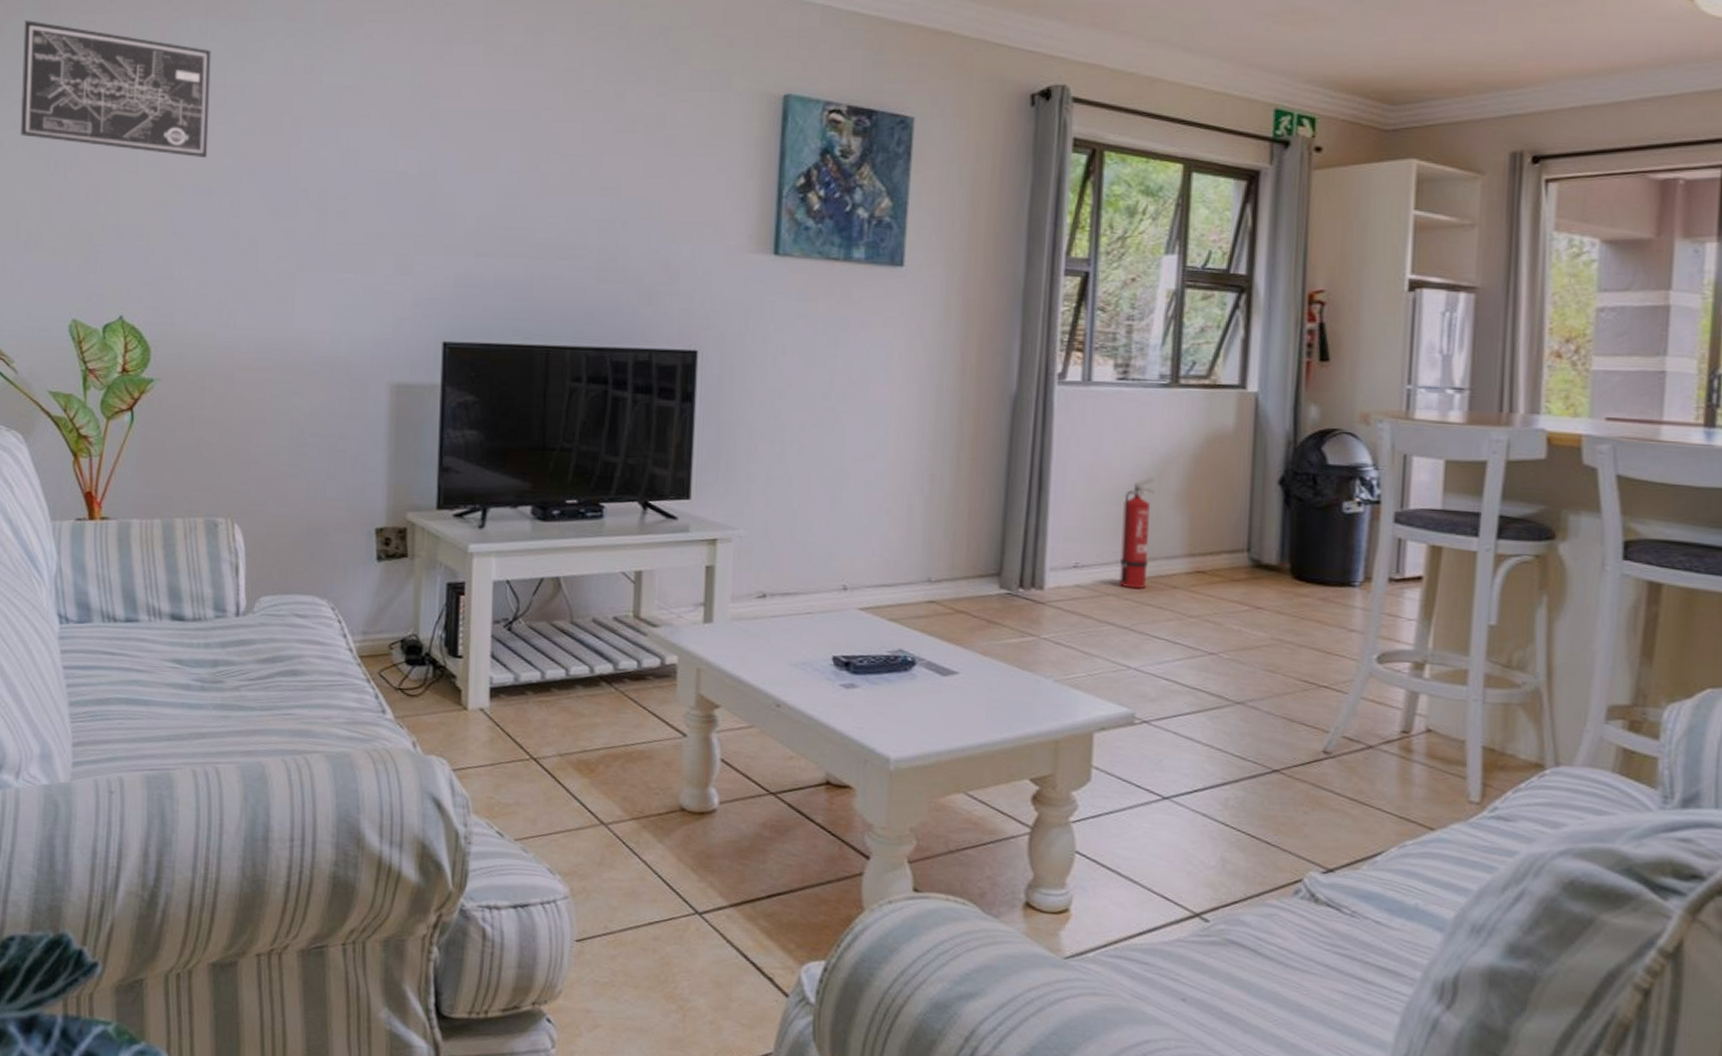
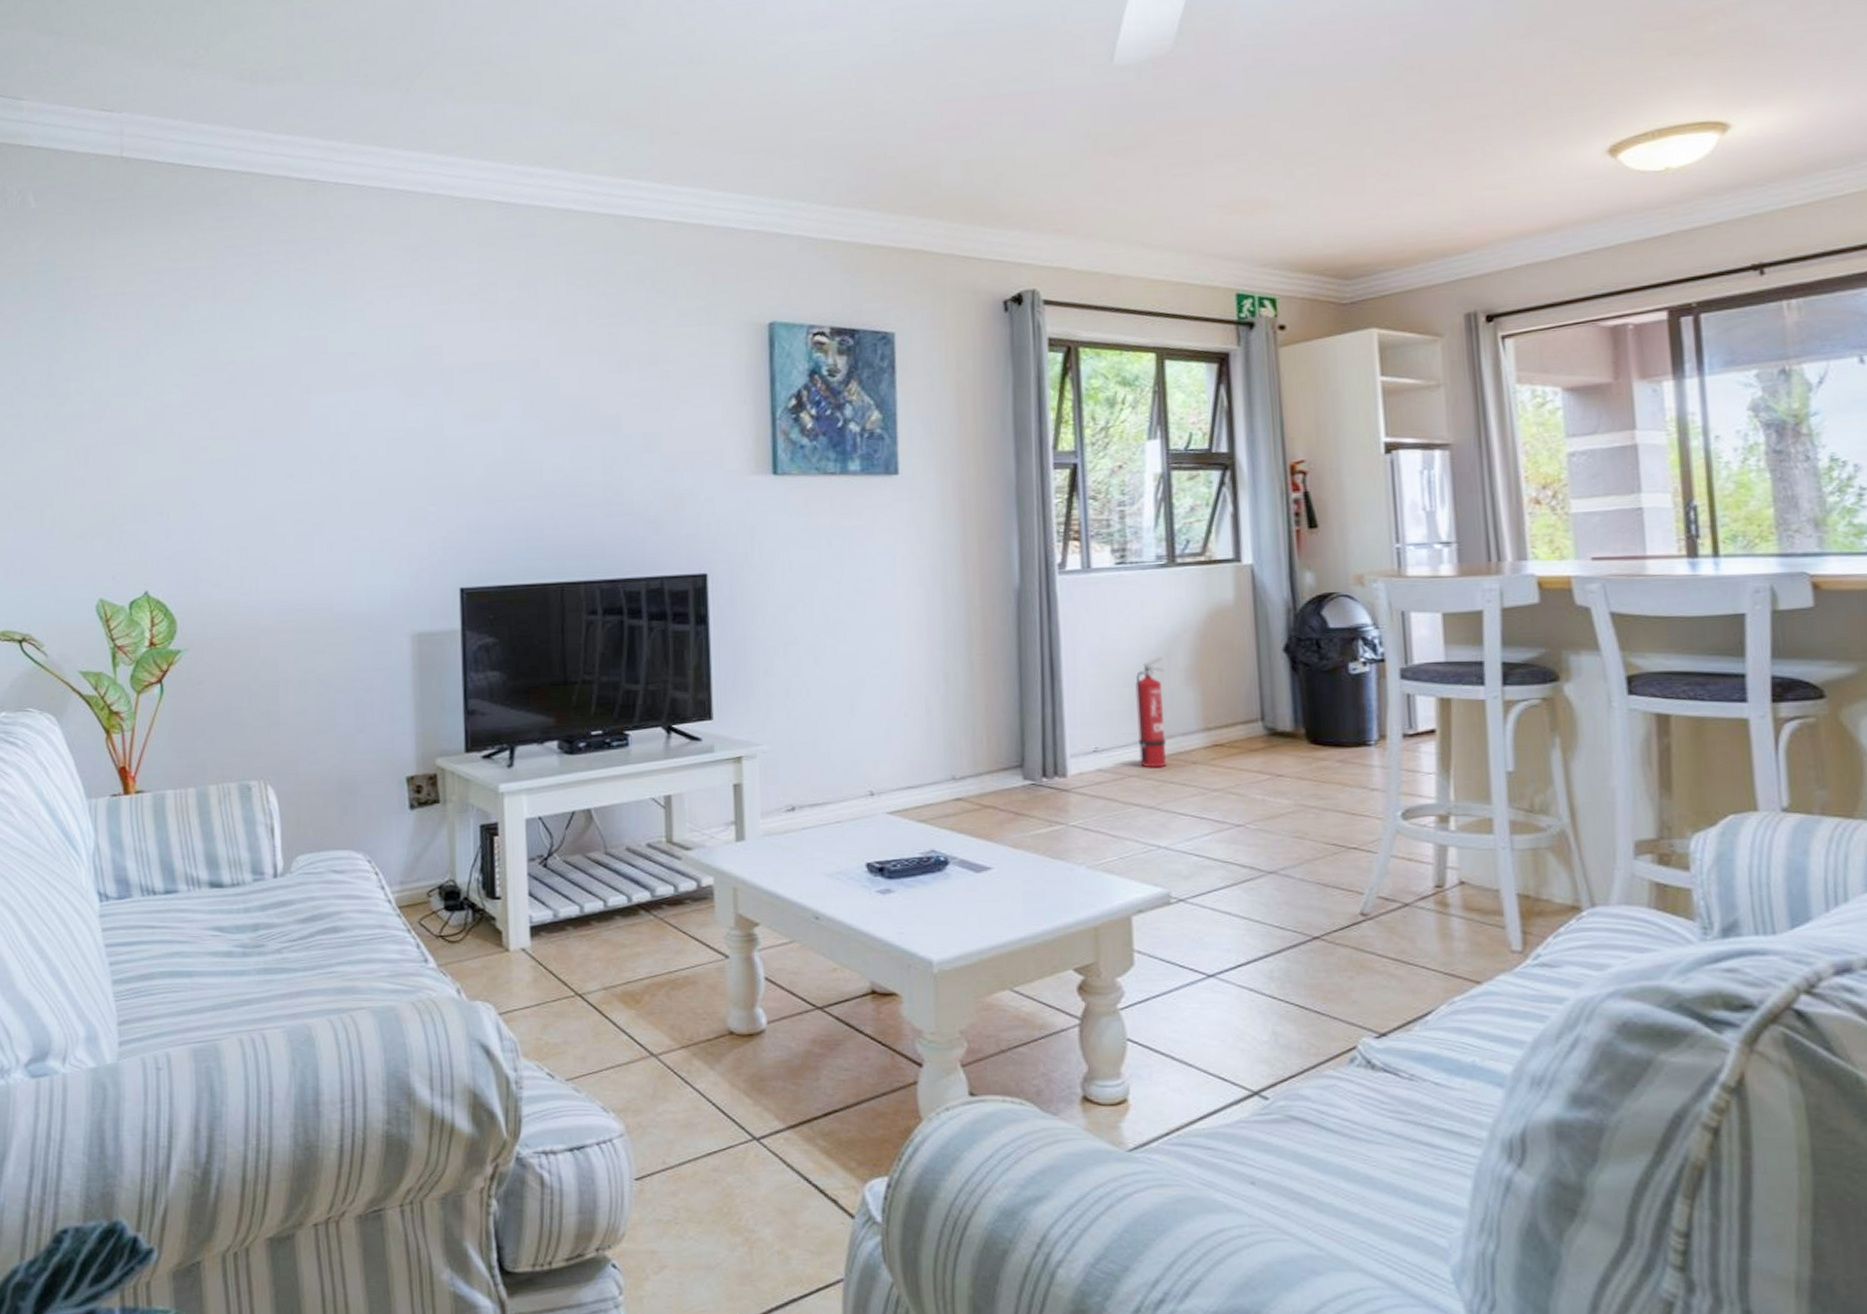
wall art: present [20,20,211,158] -> none [40,318,222,433]

